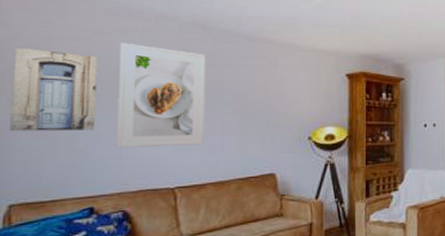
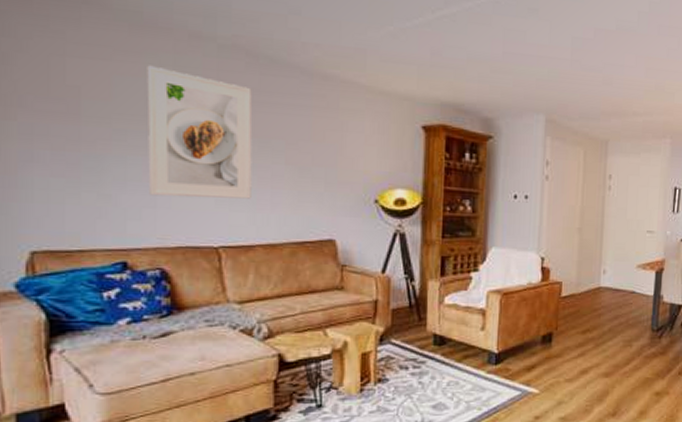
wall art: present [9,47,98,132] -> none [21,62,123,172]

